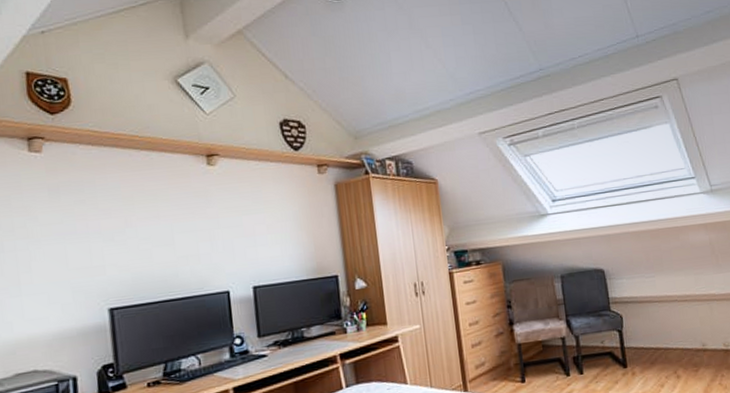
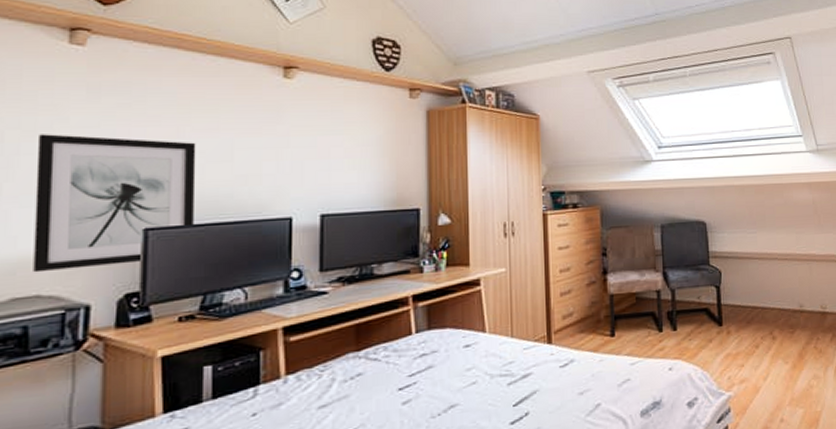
wall art: none [16,230,149,352] -> present [33,134,196,273]

